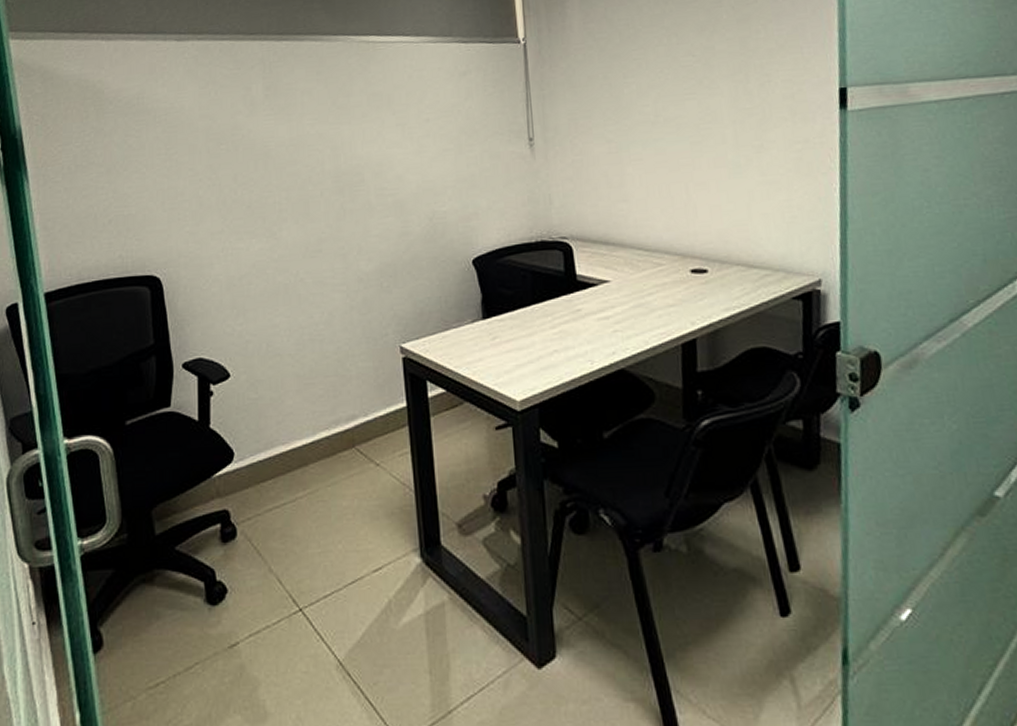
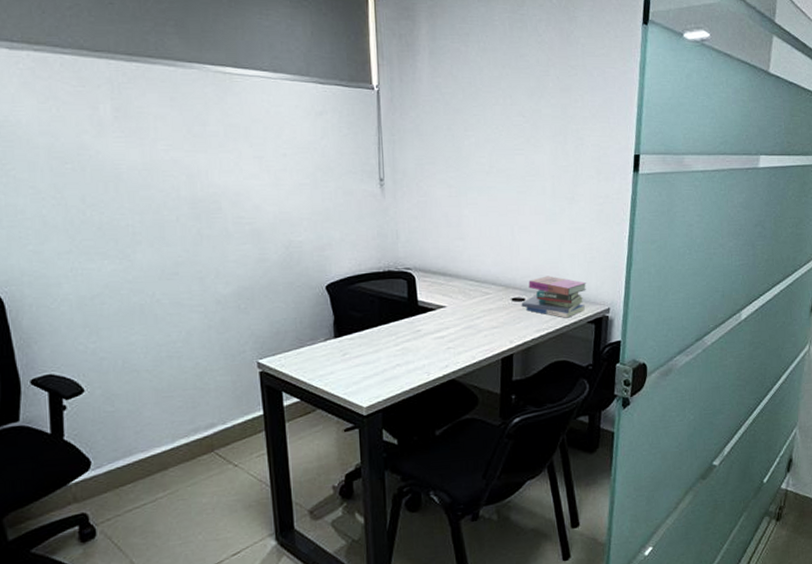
books: none [703,241,788,293] -> present [521,276,587,318]

